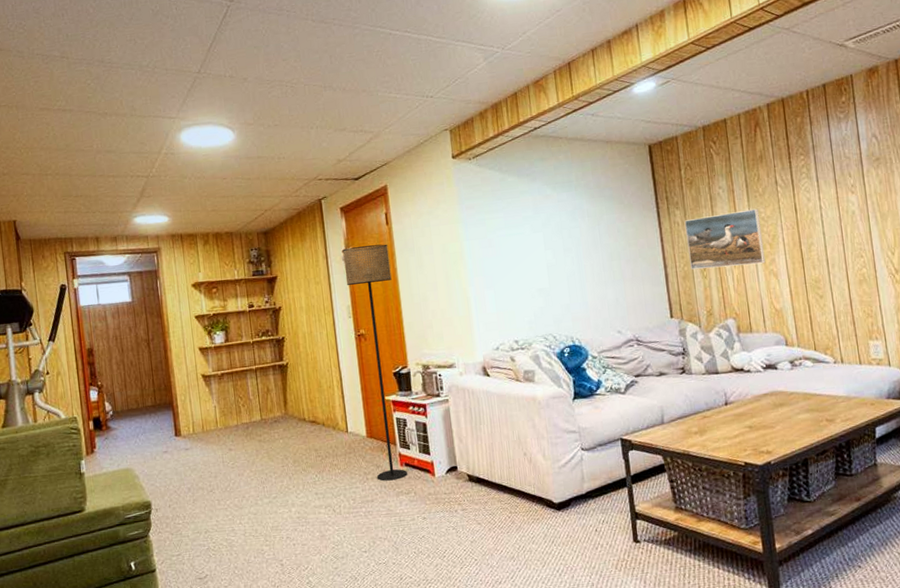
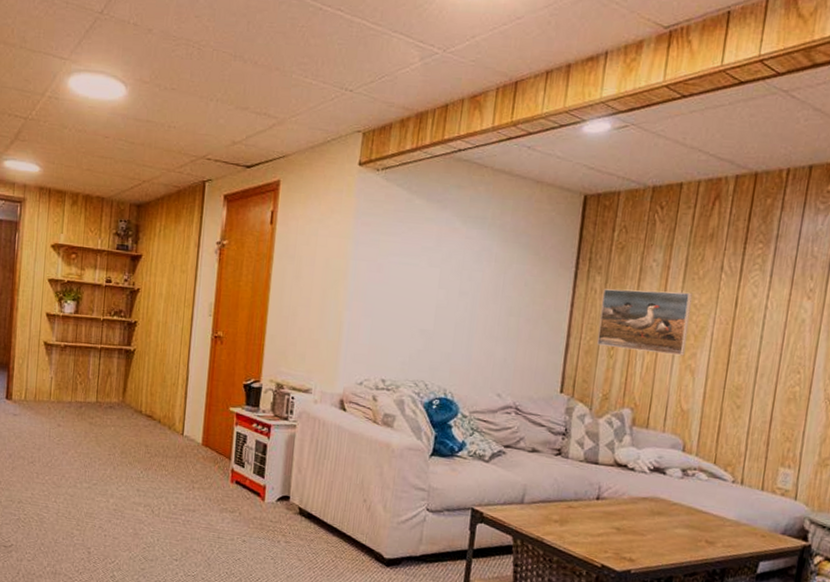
floor lamp: present [342,244,407,481] -> none [203,240,267,496]

